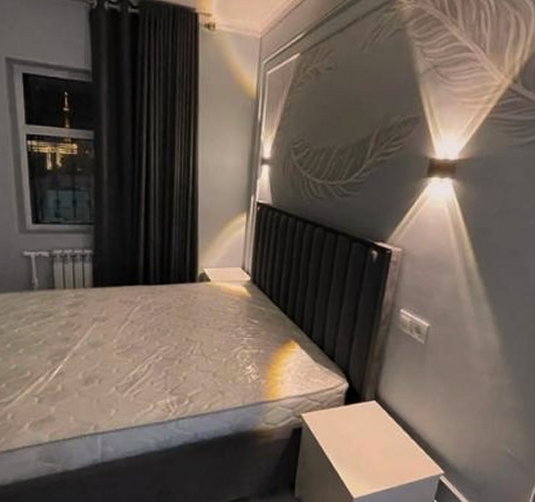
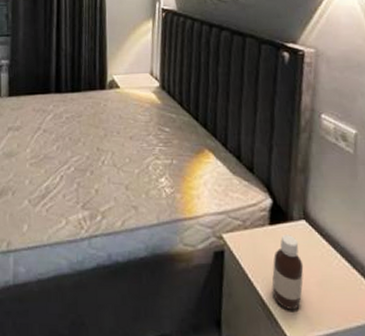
bottle: none [341,413,370,473] -> present [271,235,304,310]

